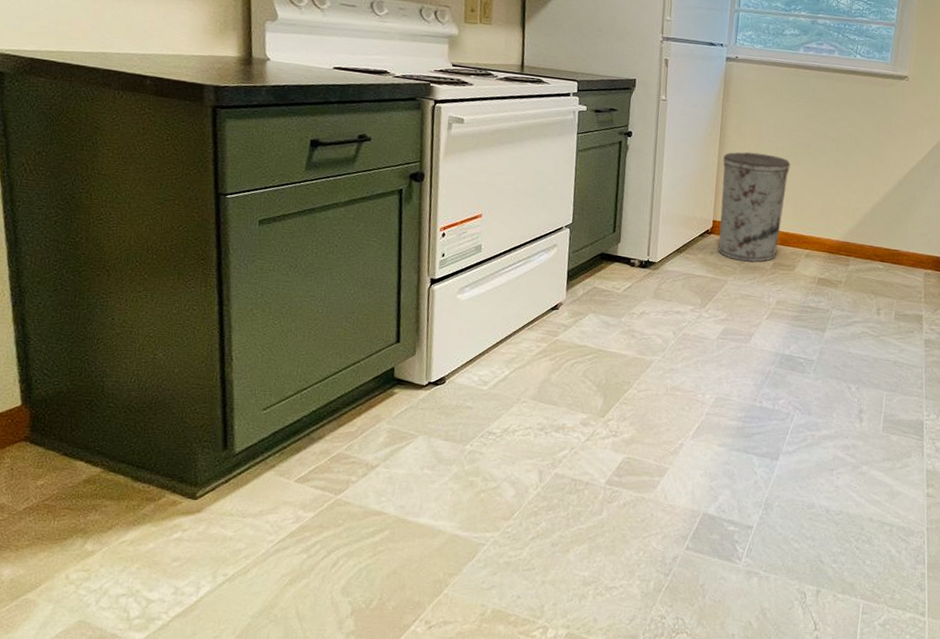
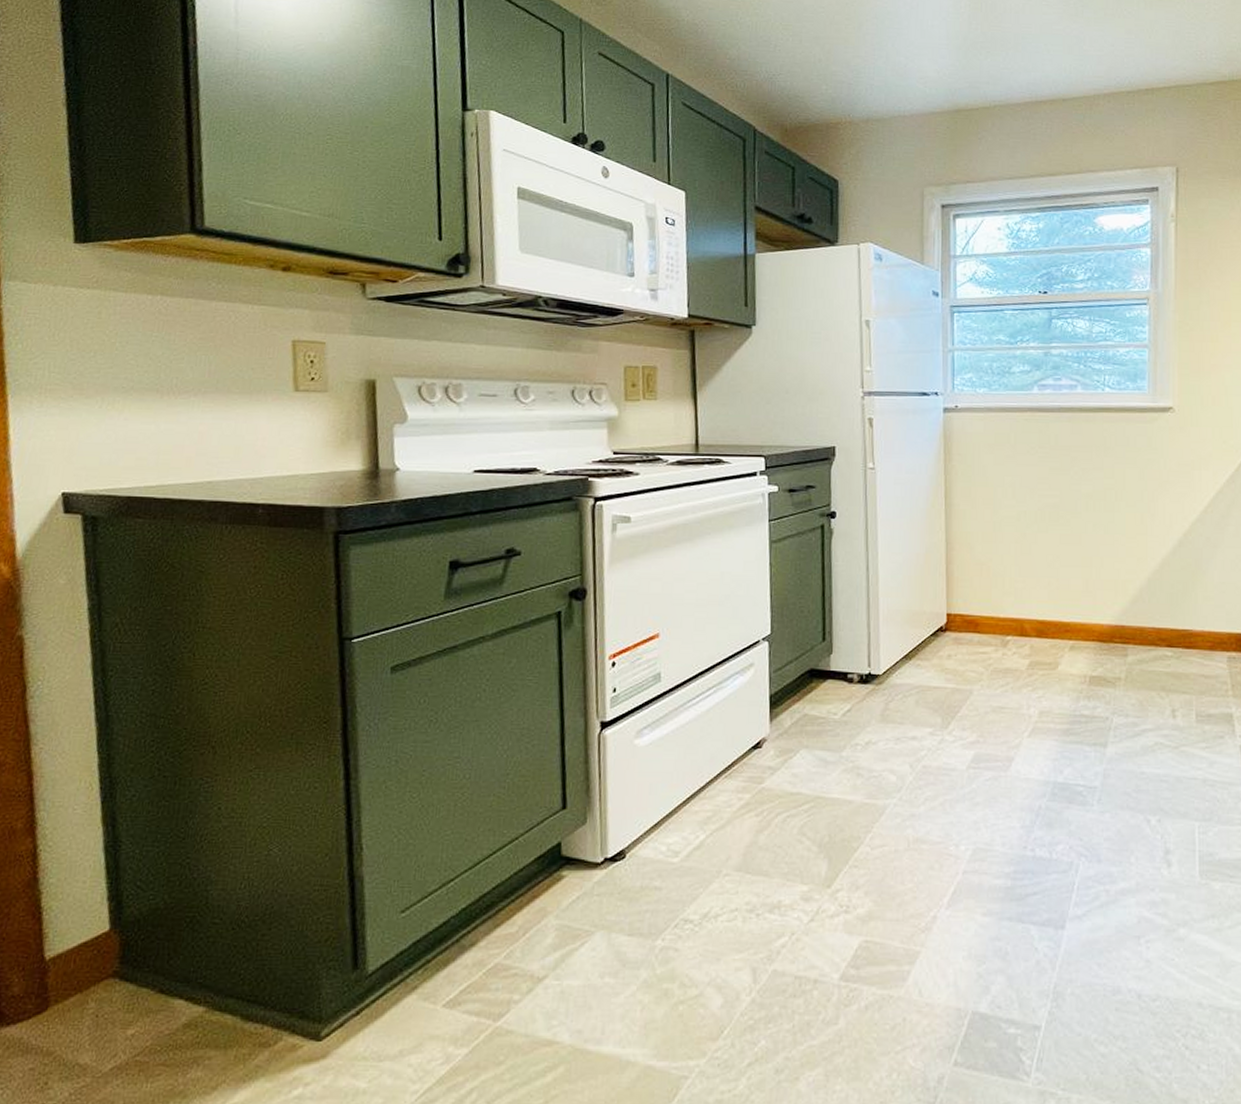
trash can: present [718,152,790,263] -> none [952,522,1037,663]

